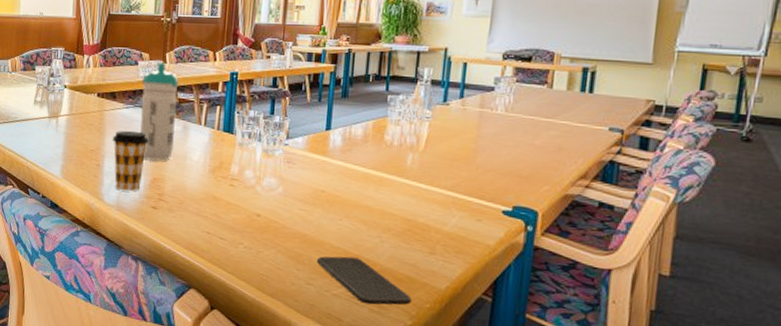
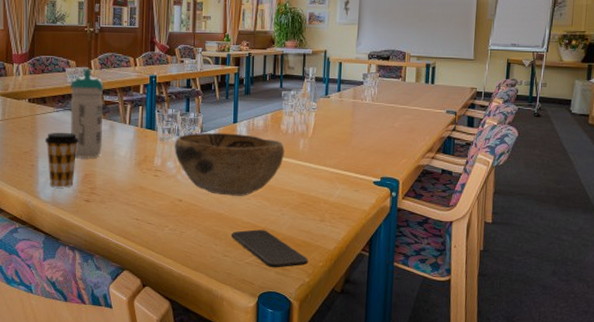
decorative bowl: none [254,139,388,216] -> present [174,132,284,197]

